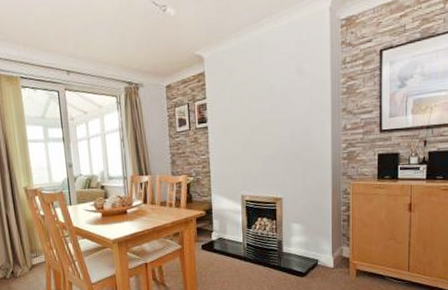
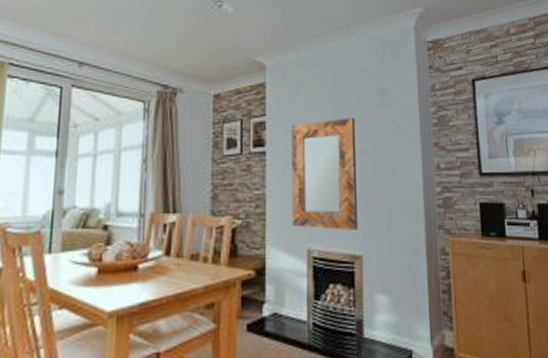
home mirror: none [226,94,279,181] -> present [291,118,358,230]

